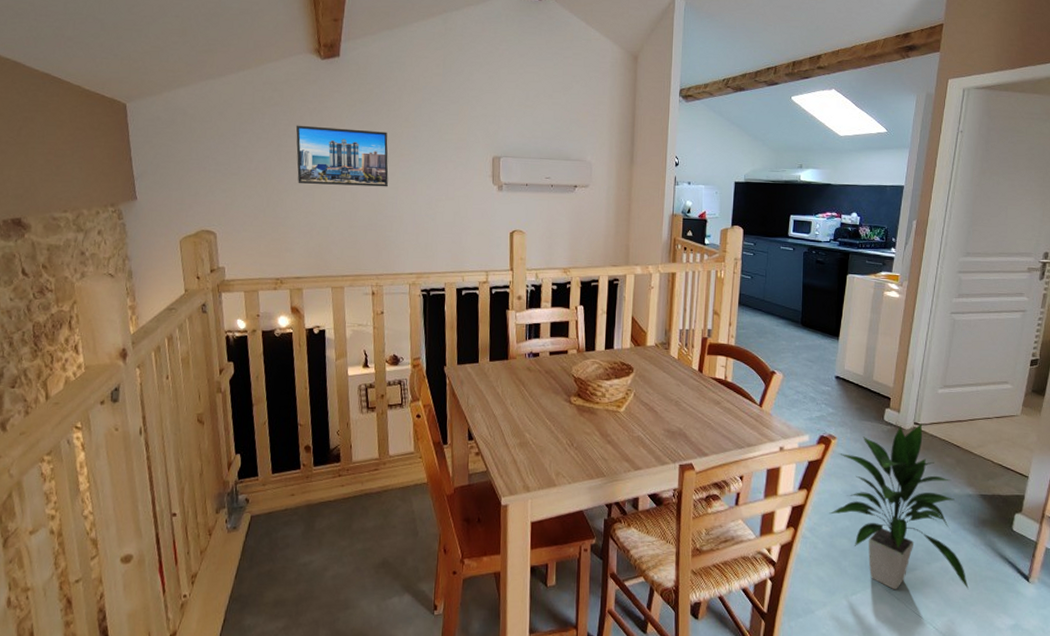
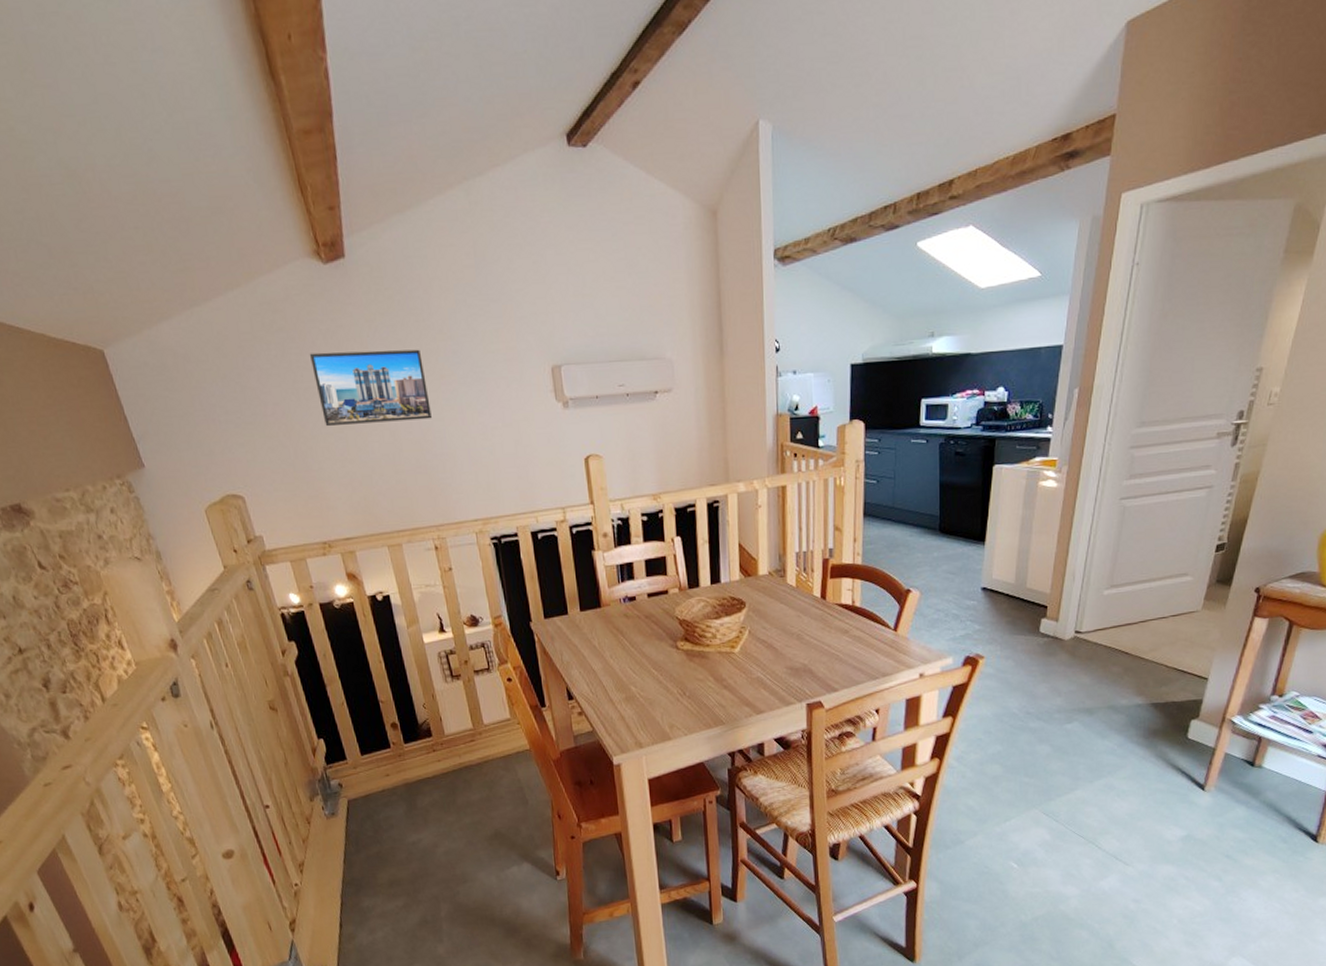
indoor plant: present [829,422,969,590] -> none [978,630,1136,813]

